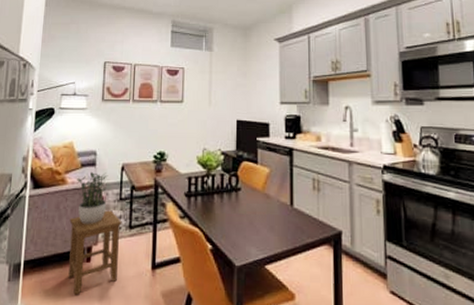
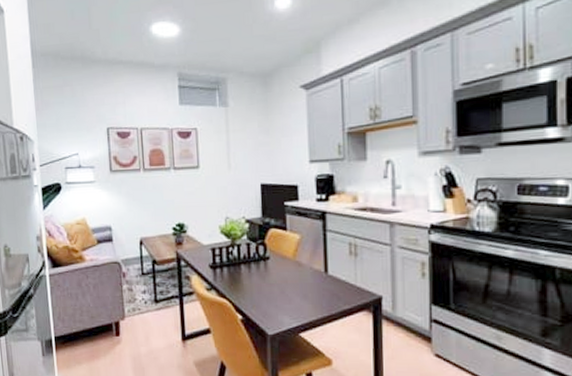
stool: present [68,210,122,295] -> none [93,285,148,367]
potted plant: present [77,171,109,224] -> none [95,247,129,300]

